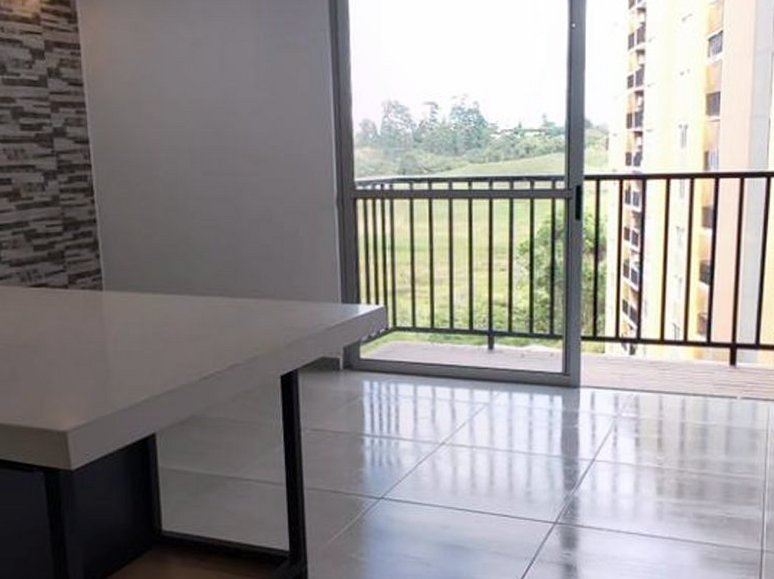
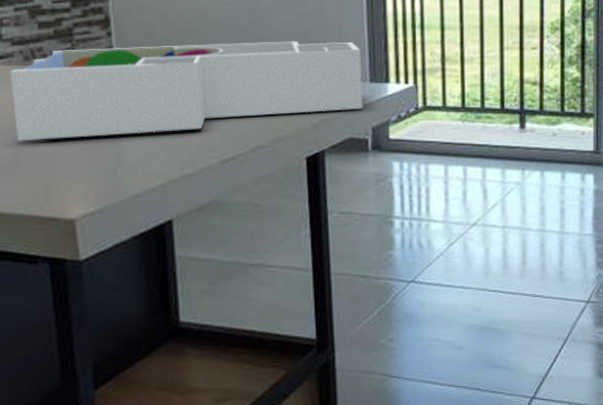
desk organizer: none [8,262,335,357] -> present [10,40,363,141]

